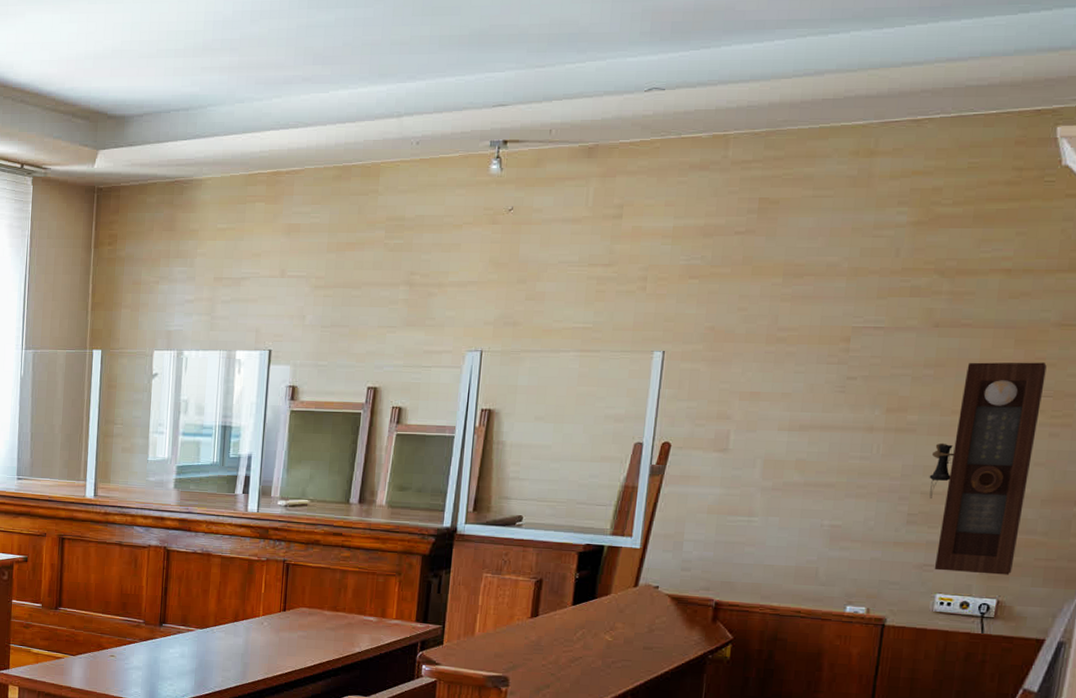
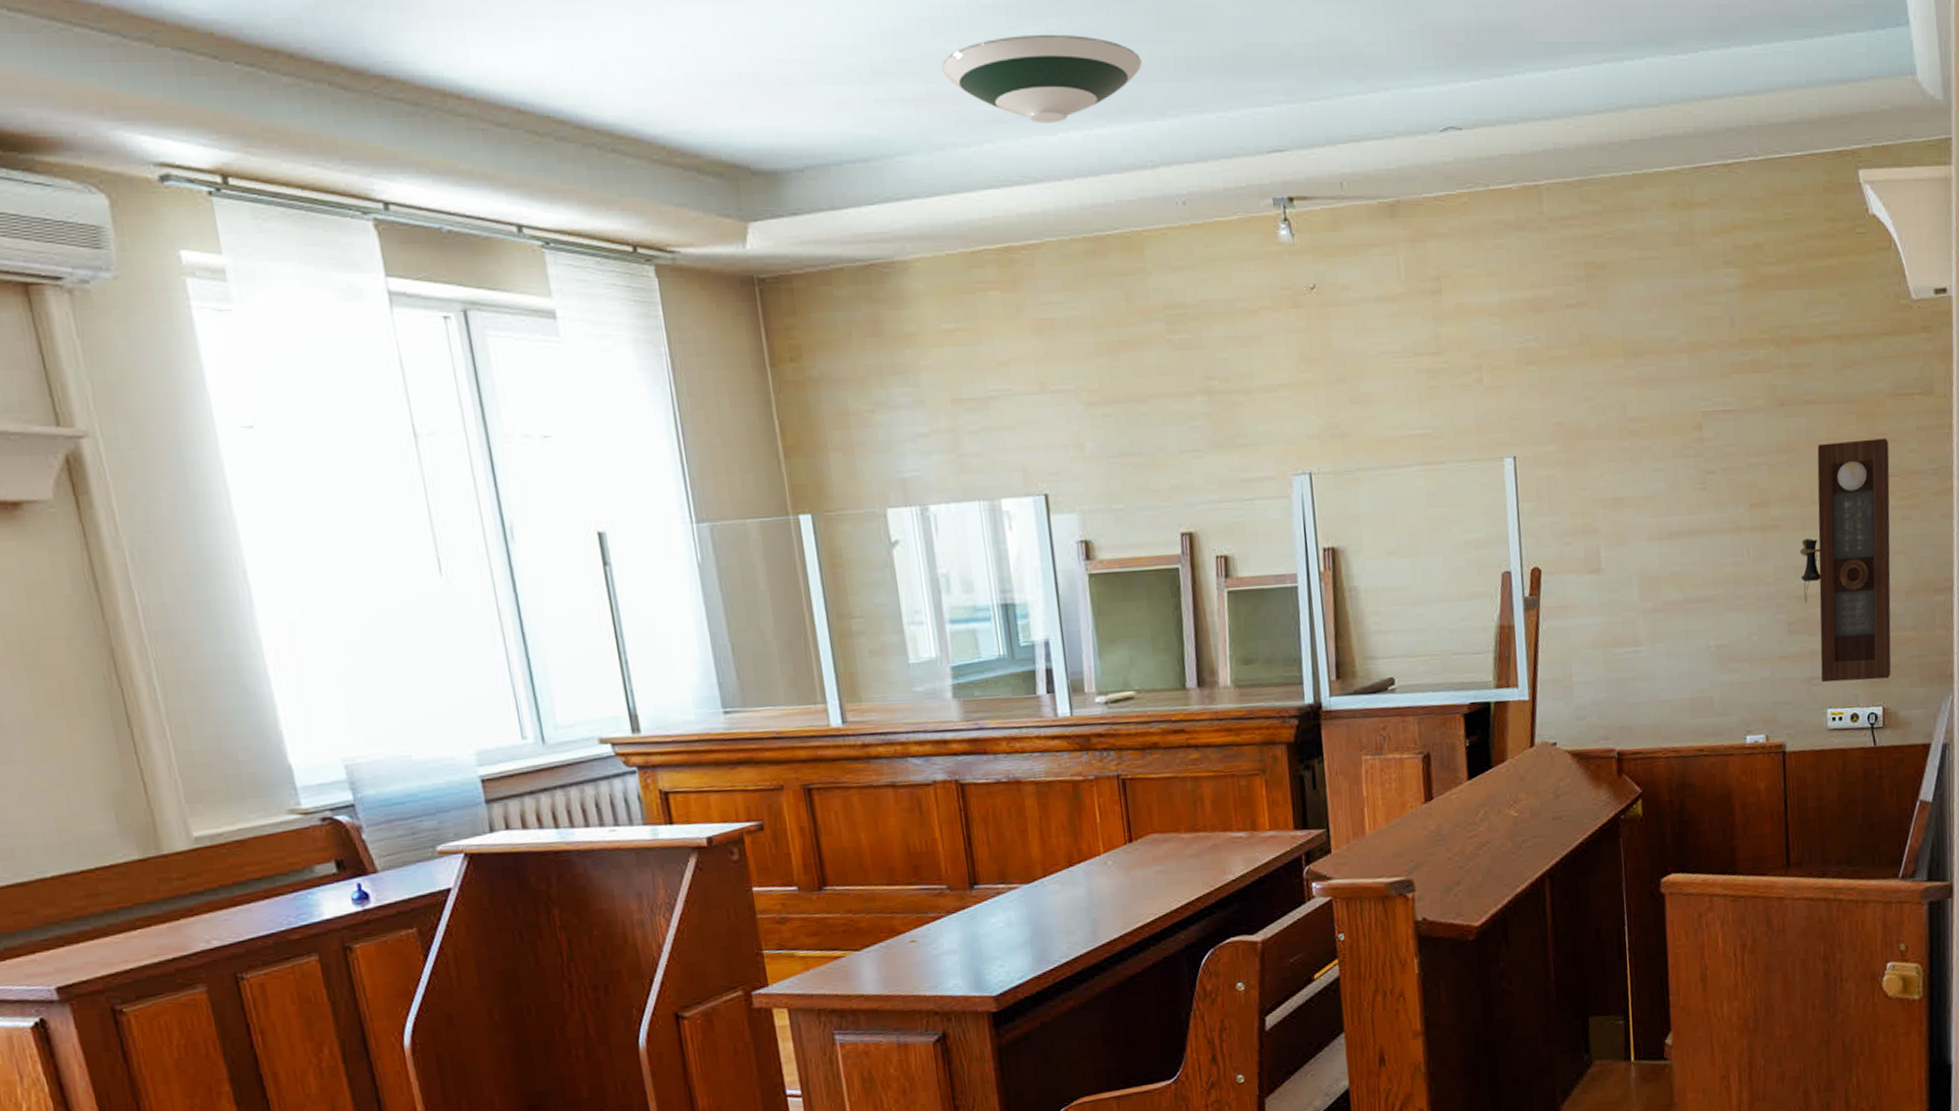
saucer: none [253,20,404,84] -> present [941,34,1142,123]

